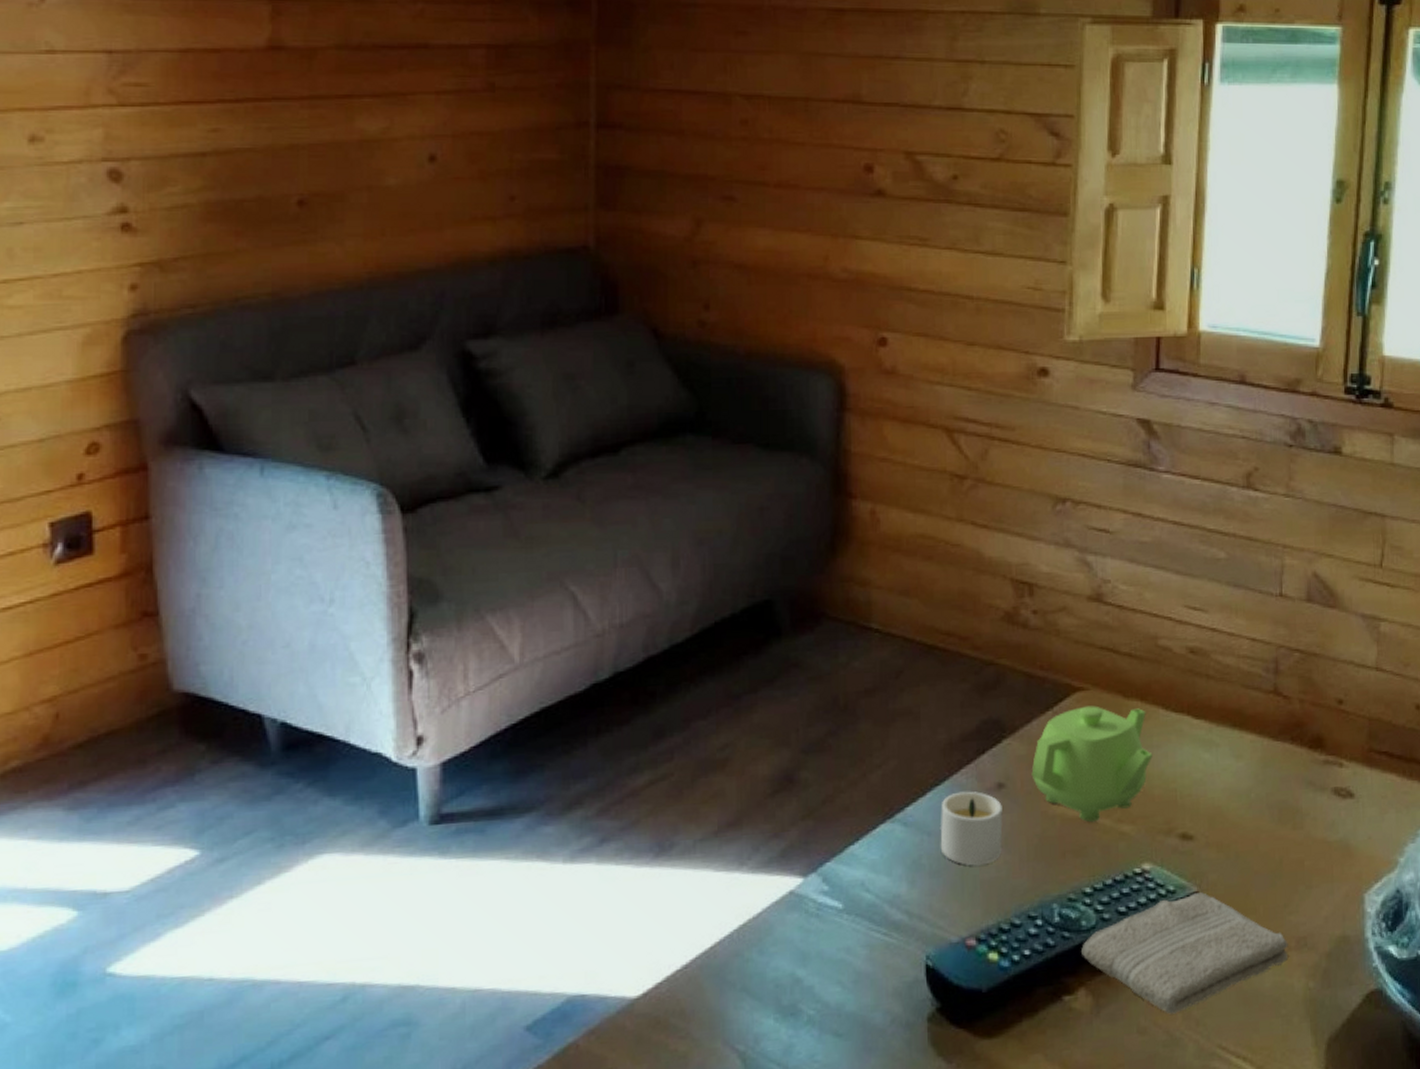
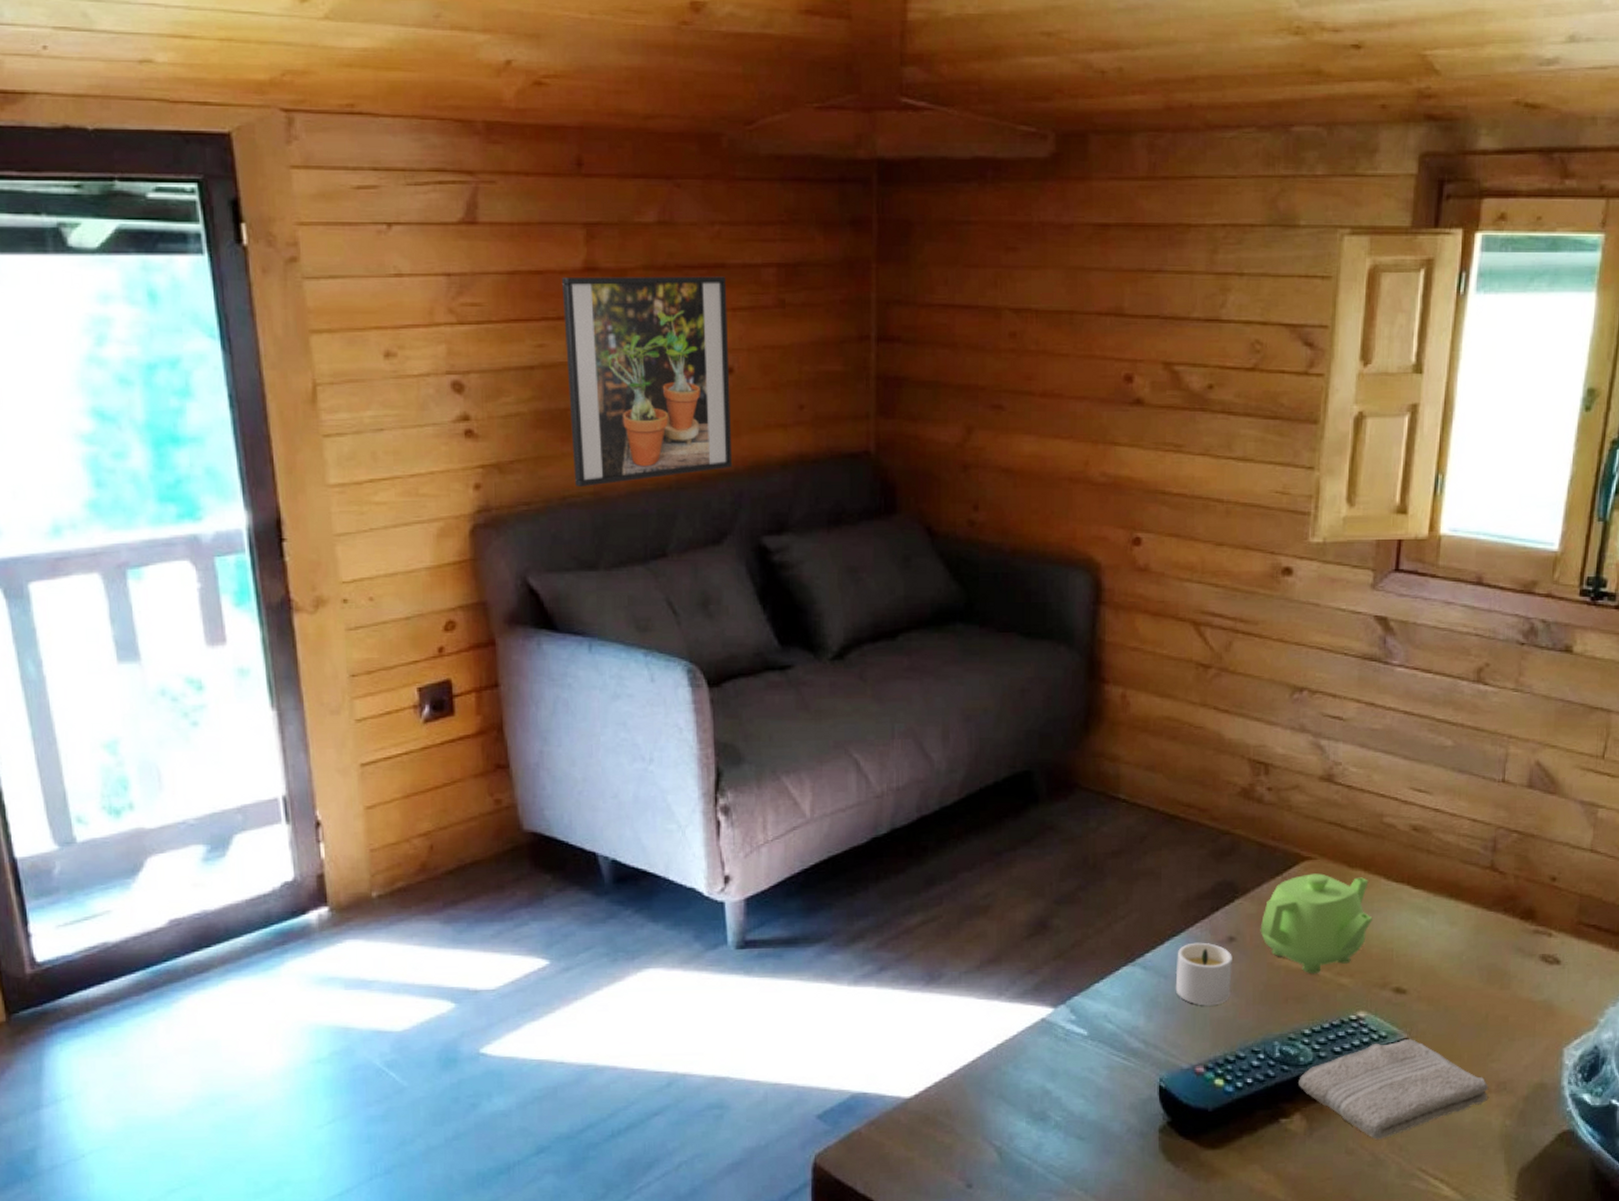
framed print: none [241,56,434,288] -> present [561,276,733,488]

